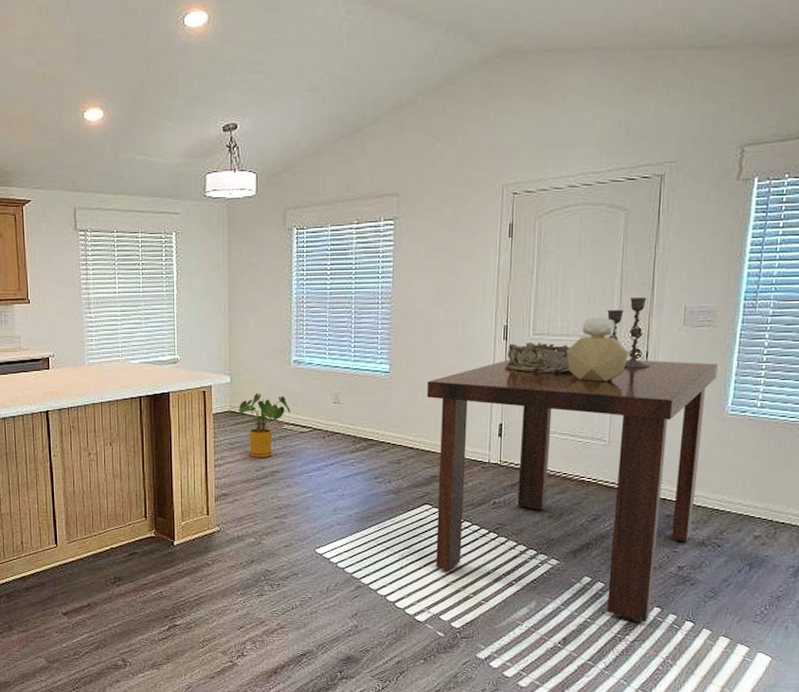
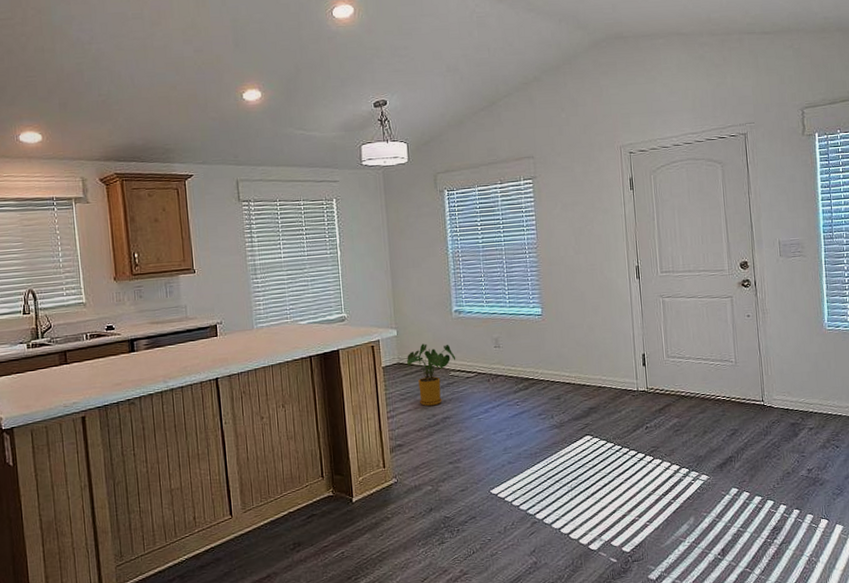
dining table: present [426,359,718,623] -> none [575,287,813,525]
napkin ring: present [505,342,572,374] -> none [640,278,697,306]
perfume bottle: present [566,317,629,382] -> none [689,254,741,310]
candlestick: present [607,298,650,369] -> none [719,235,759,296]

